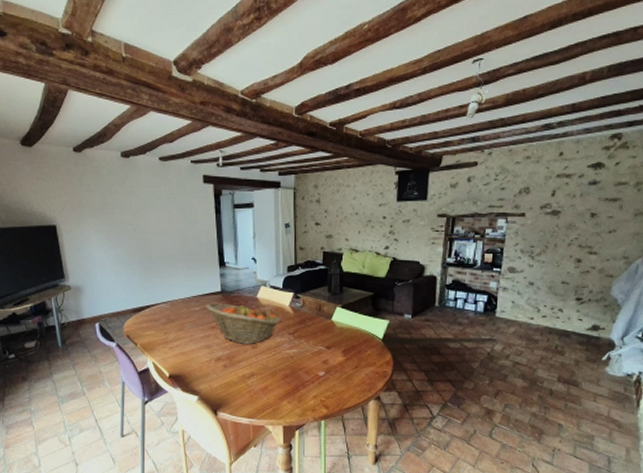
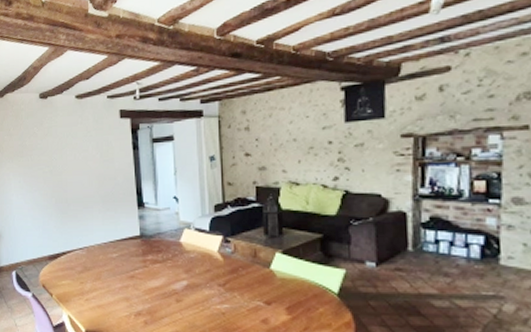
fruit basket: present [205,303,281,345] -> none [123,248,208,298]

